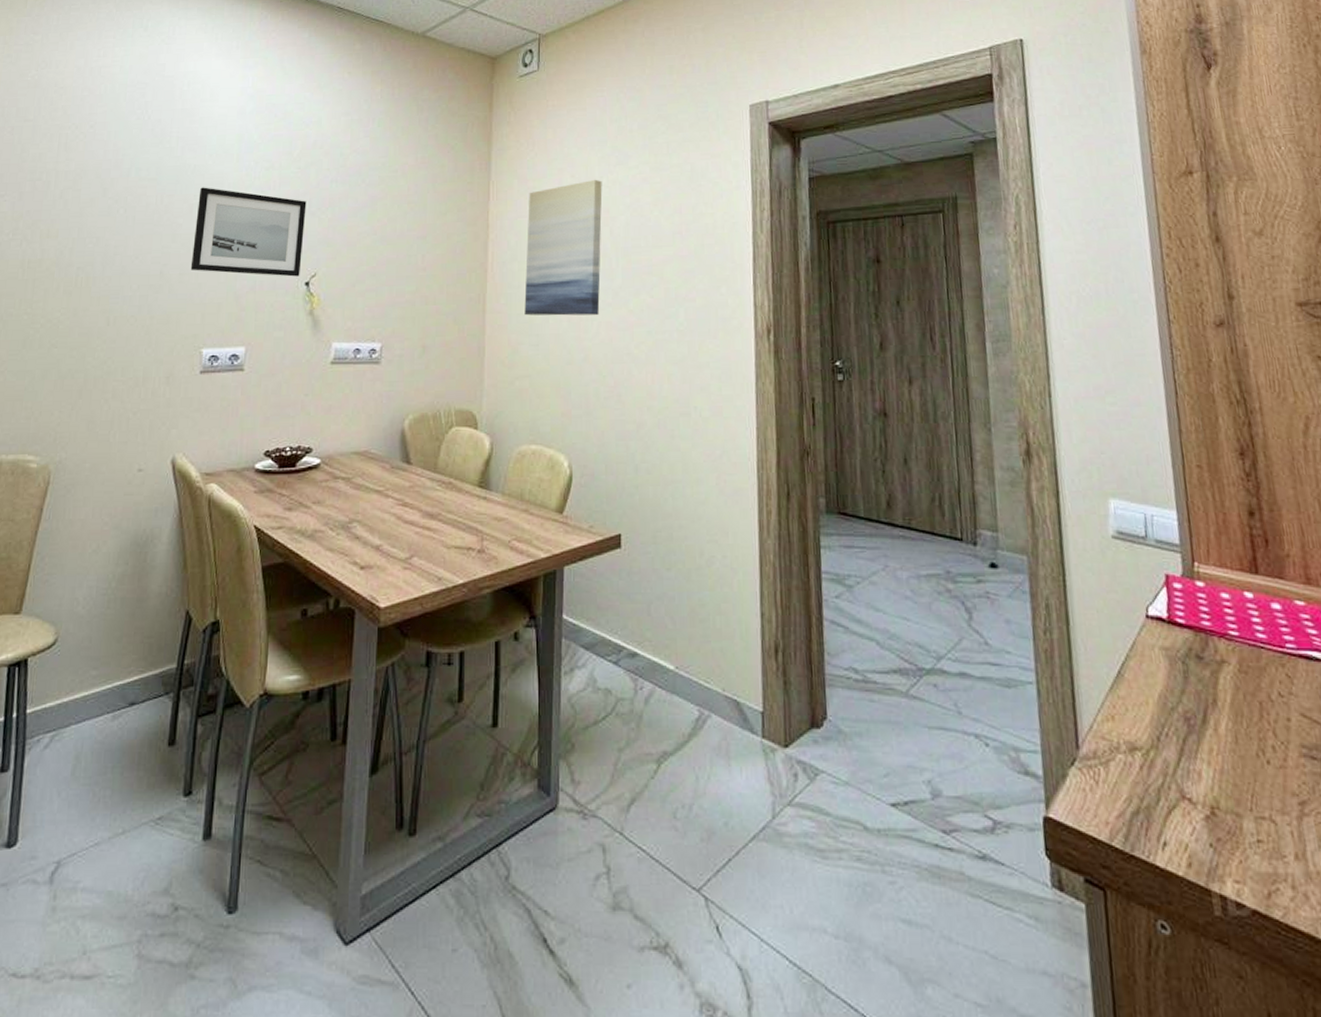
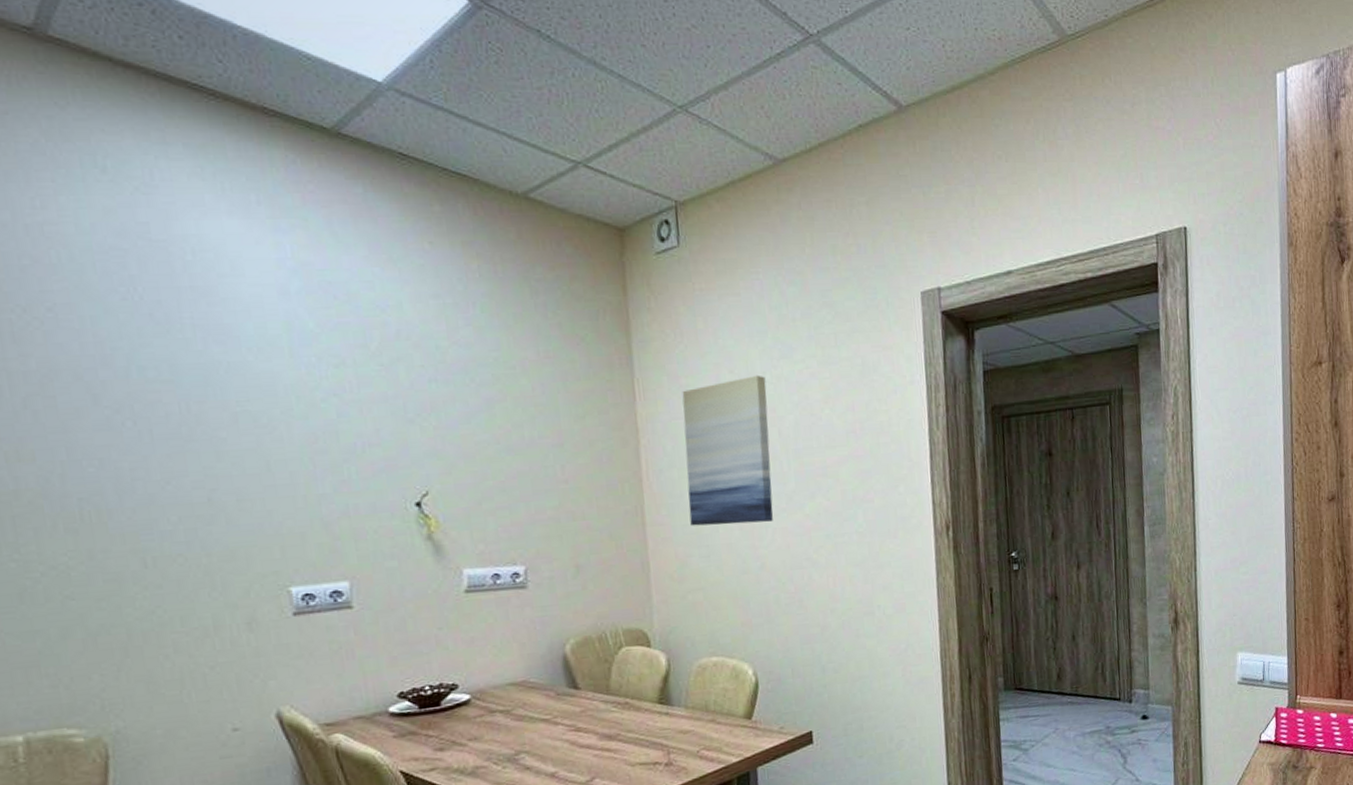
wall art: present [190,187,307,277] -> none [243,390,407,497]

